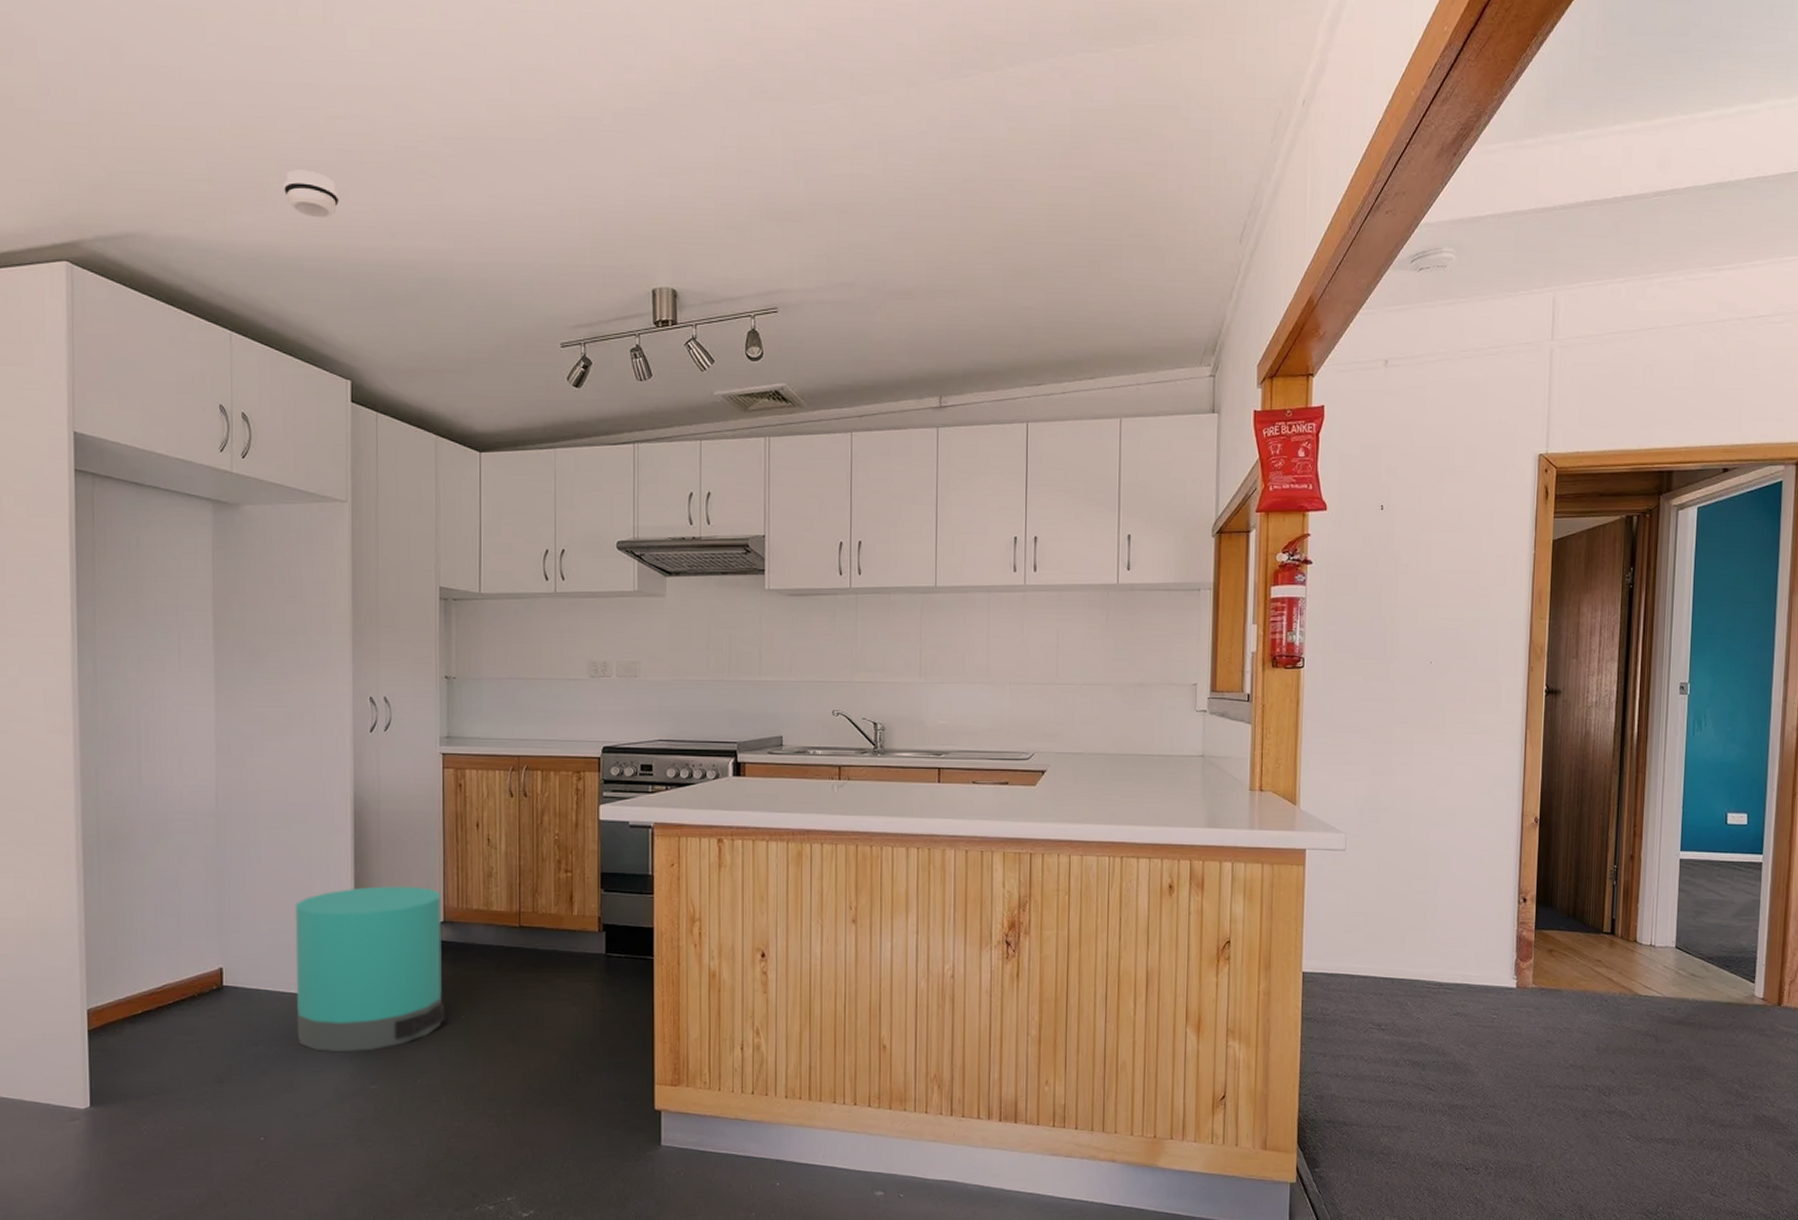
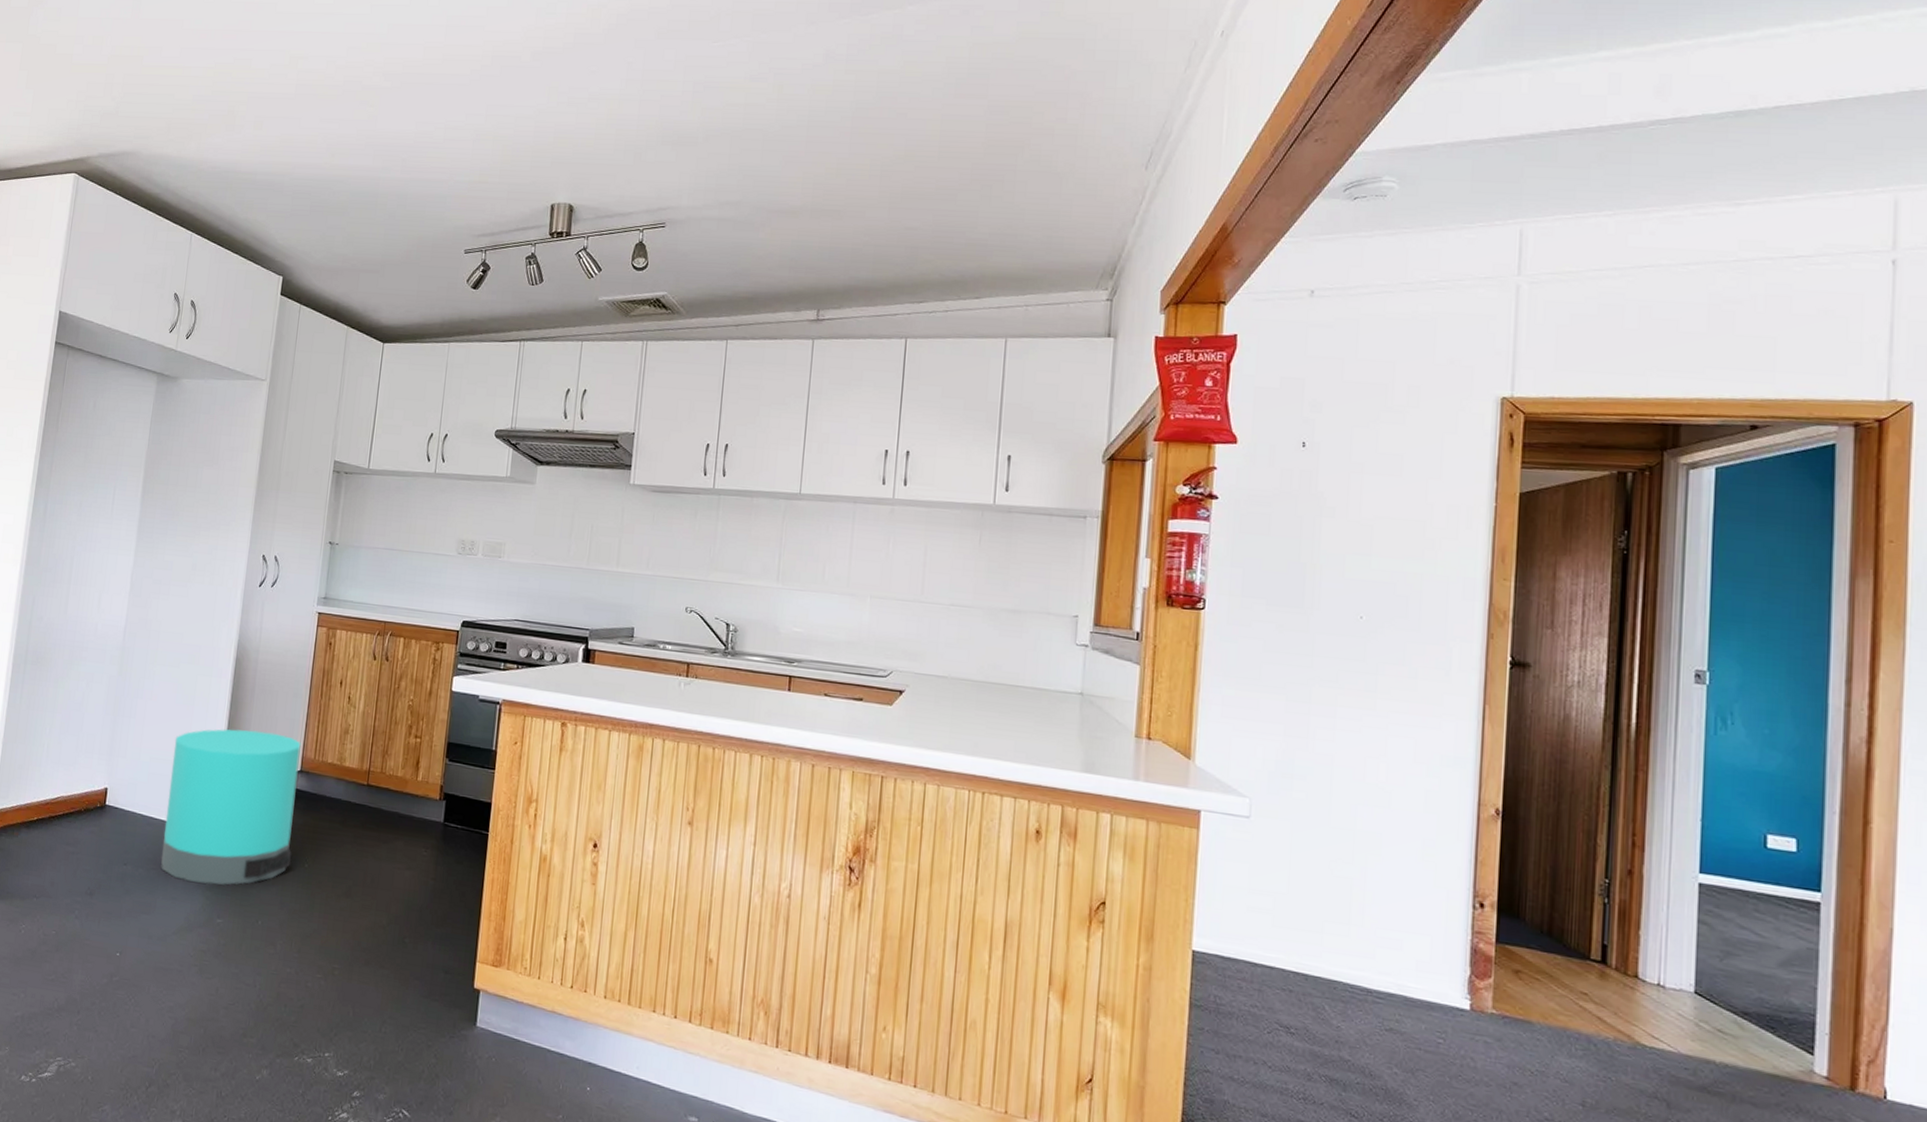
smoke detector: present [283,169,340,219] -> none [249,100,294,141]

